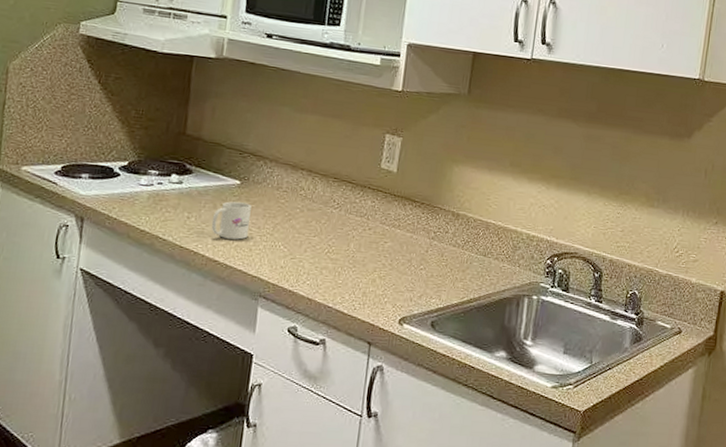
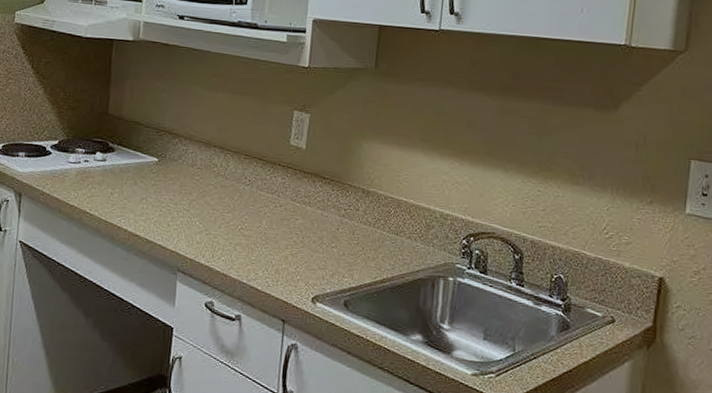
mug: present [211,201,252,240] -> none [132,178,169,215]

